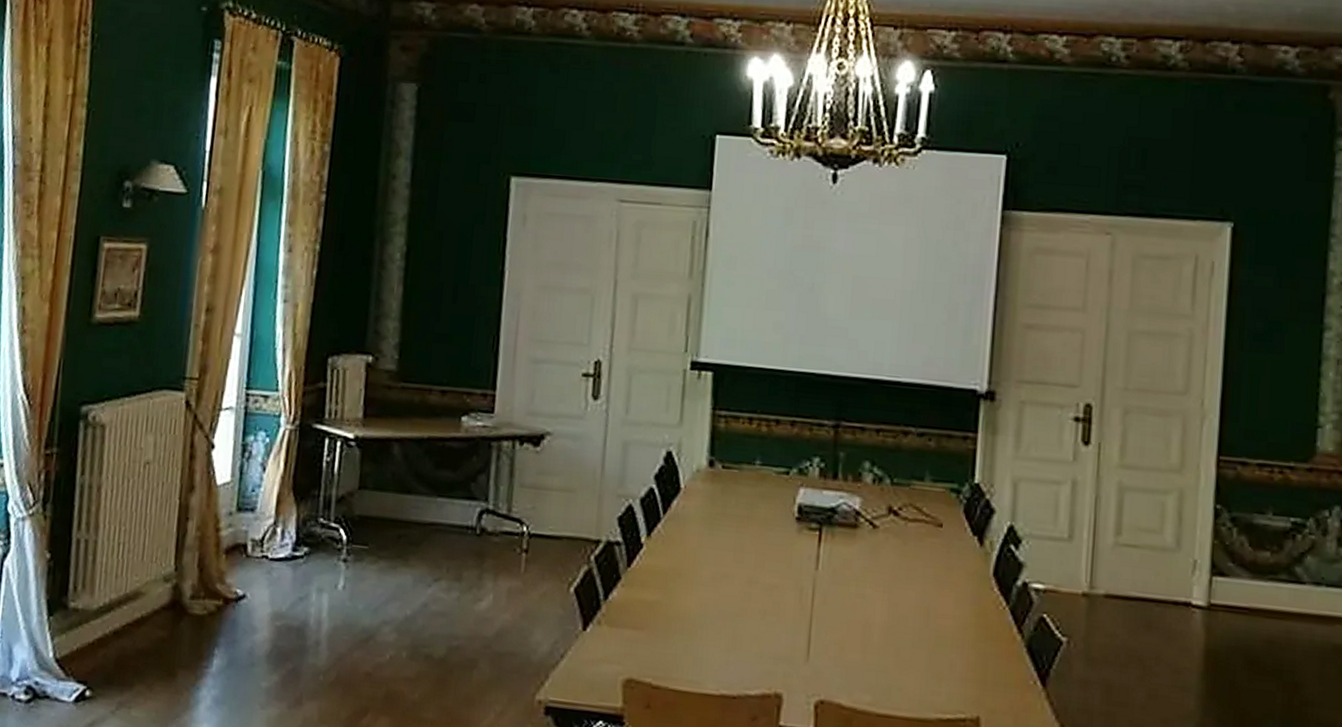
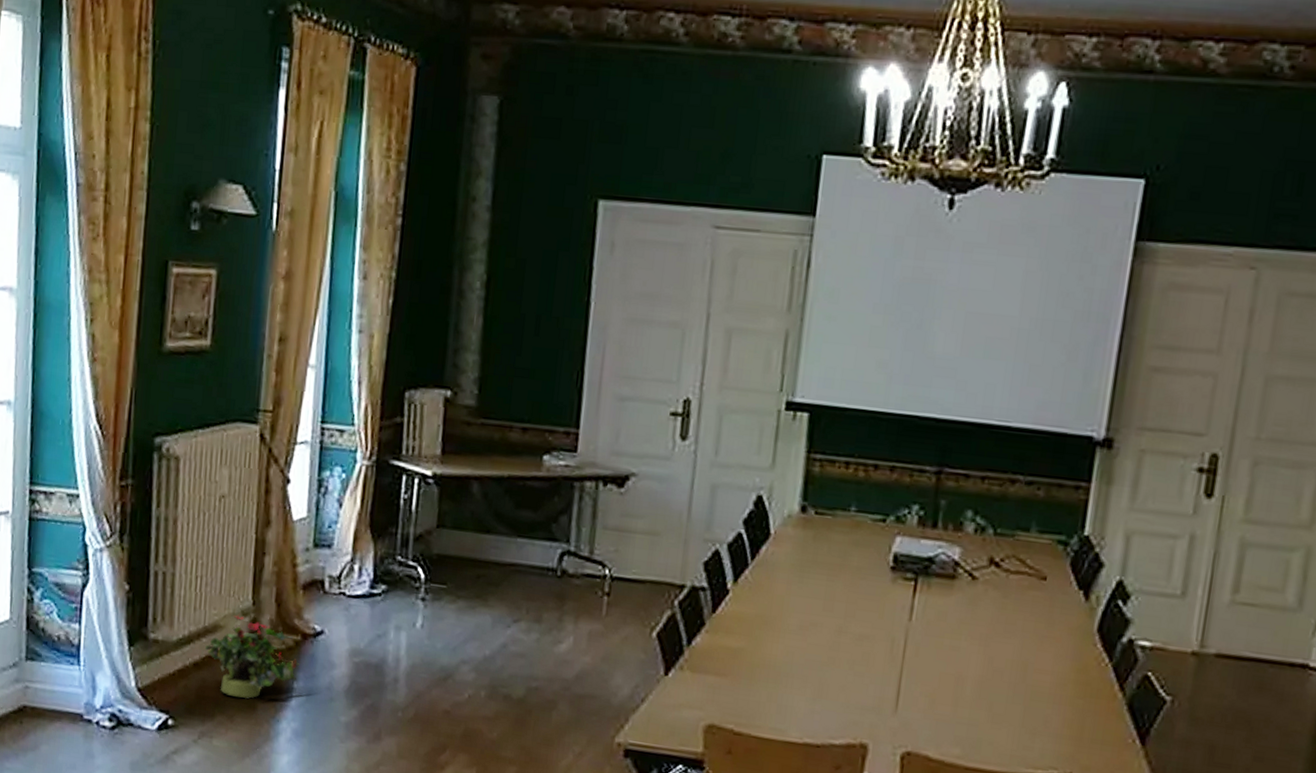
potted plant: none [126,580,221,666] -> present [205,614,300,699]

